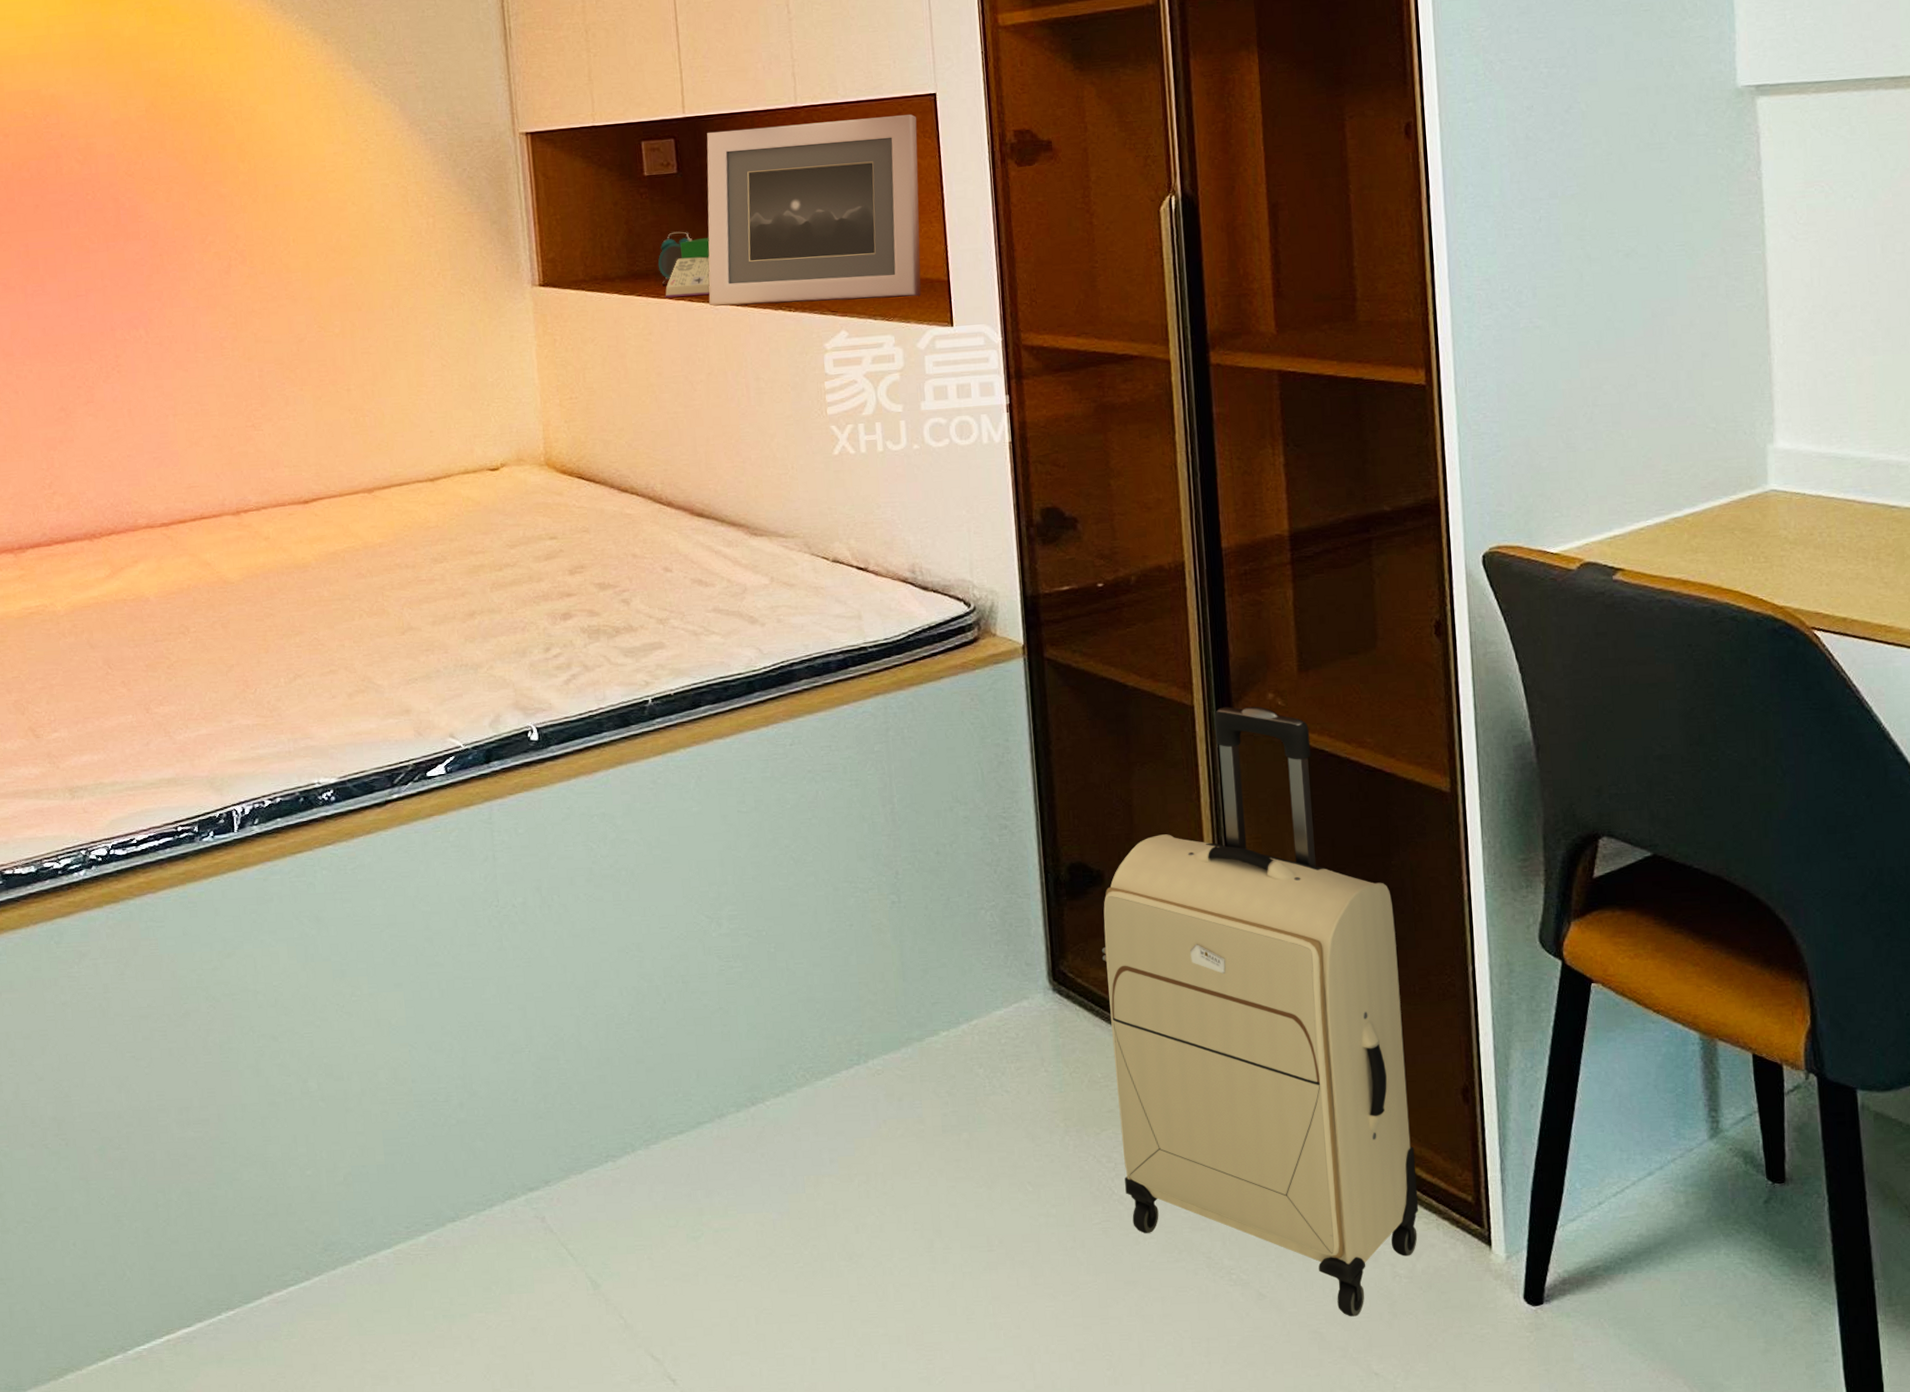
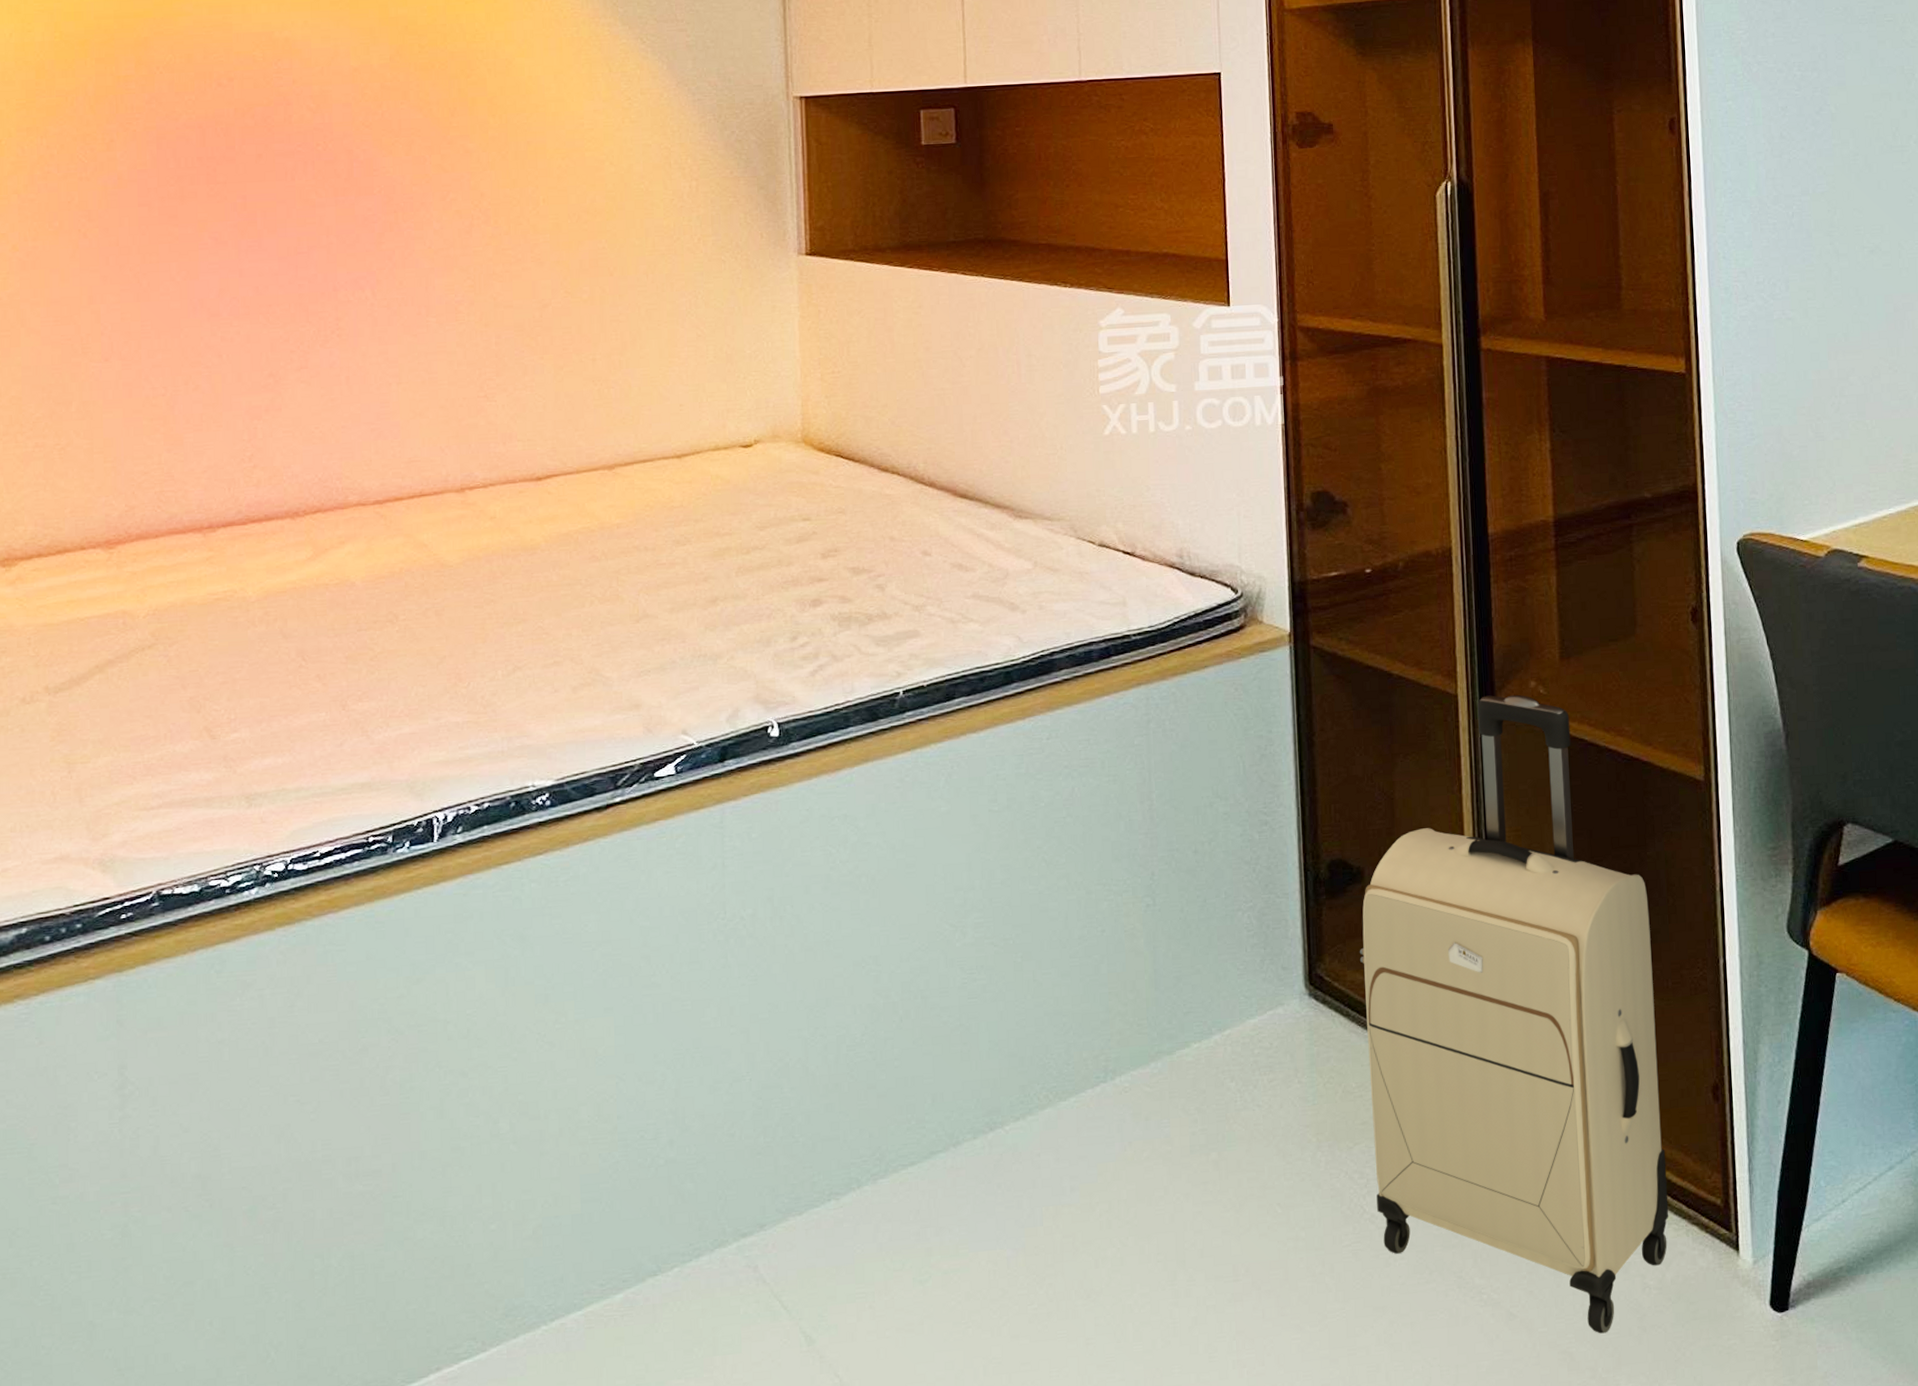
alarm clock: present [657,231,692,285] -> none [931,202,968,257]
book: present [665,237,710,298] -> none [937,209,986,270]
picture frame: present [706,114,921,307] -> none [982,93,1201,281]

